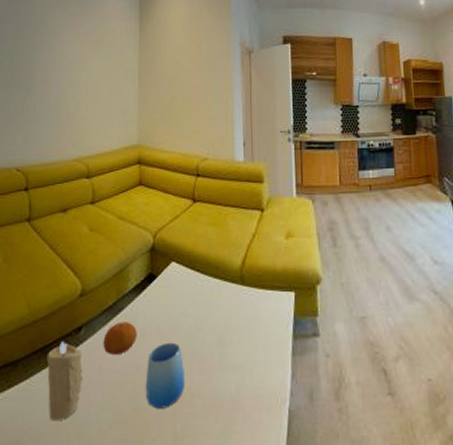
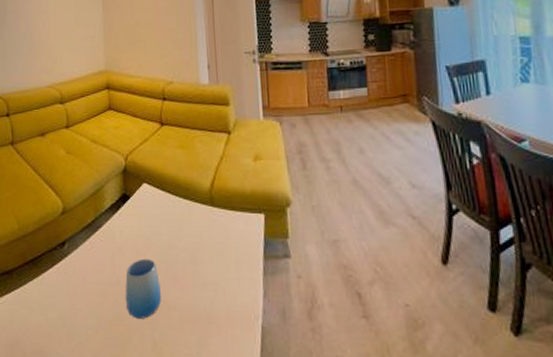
candle: present [46,342,83,422] -> none [36,255,69,325]
fruit: present [103,322,137,354] -> none [85,238,115,268]

